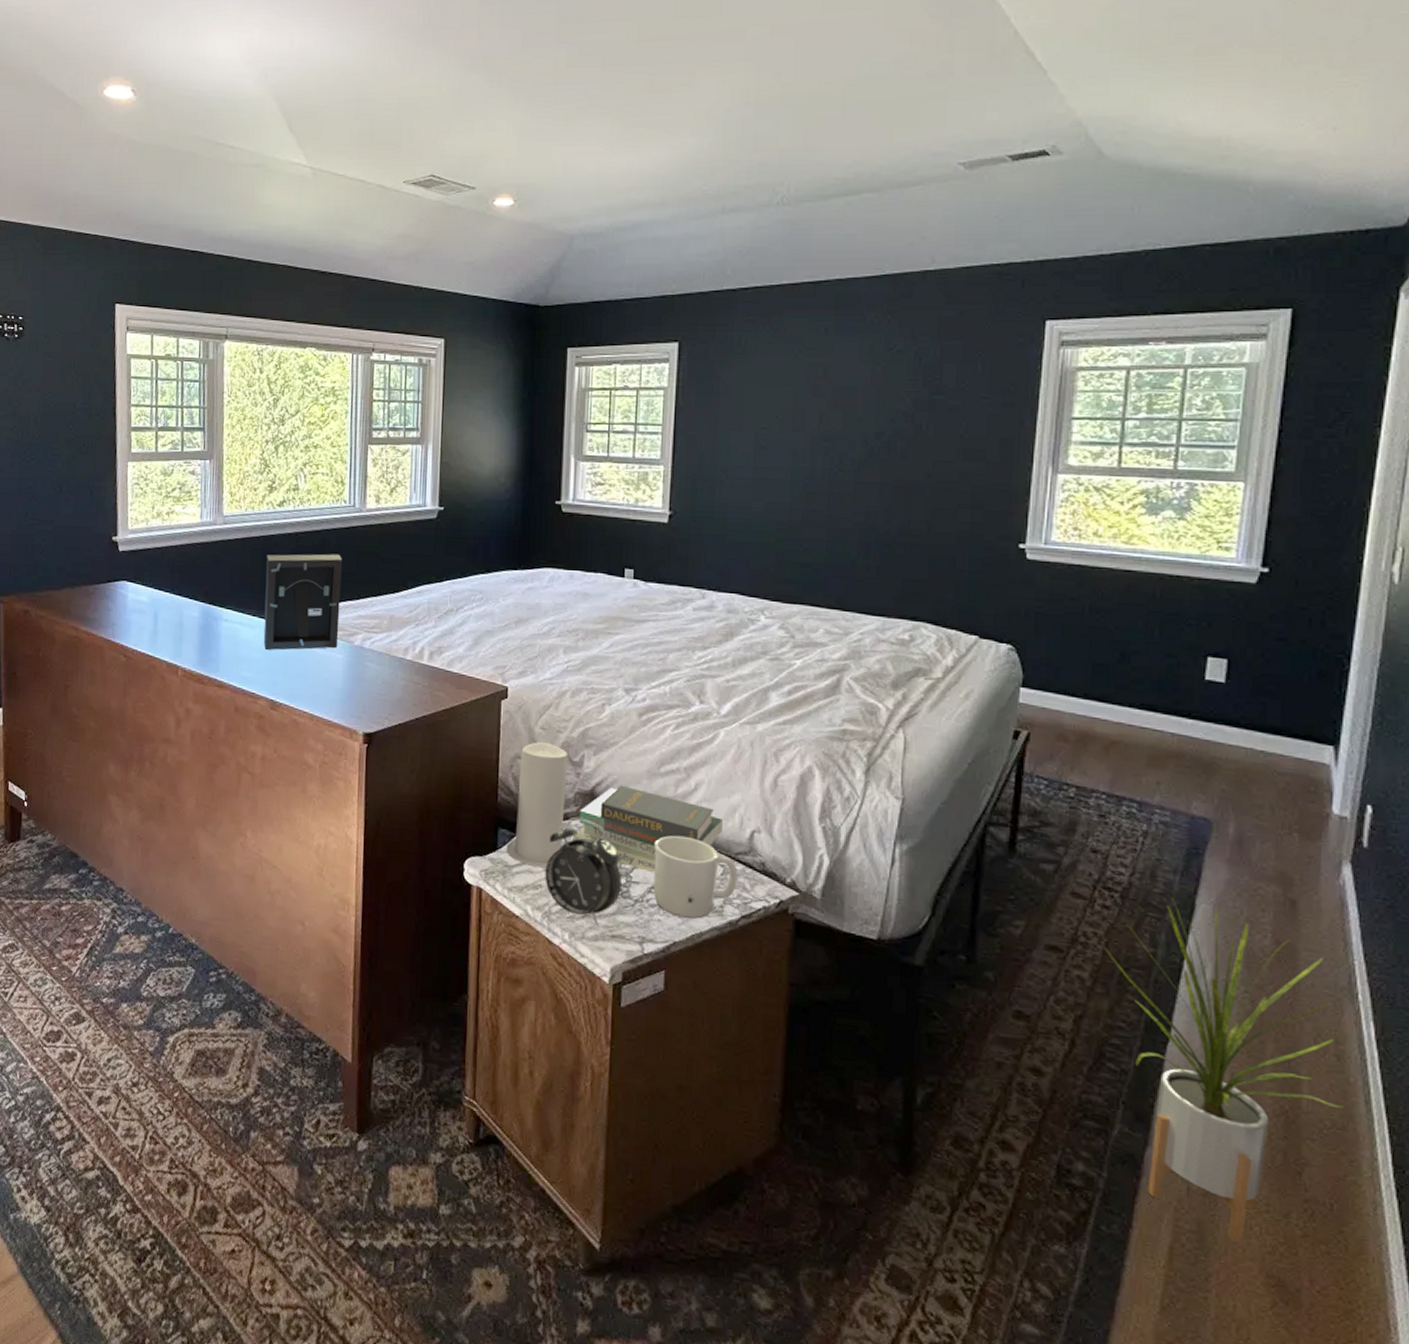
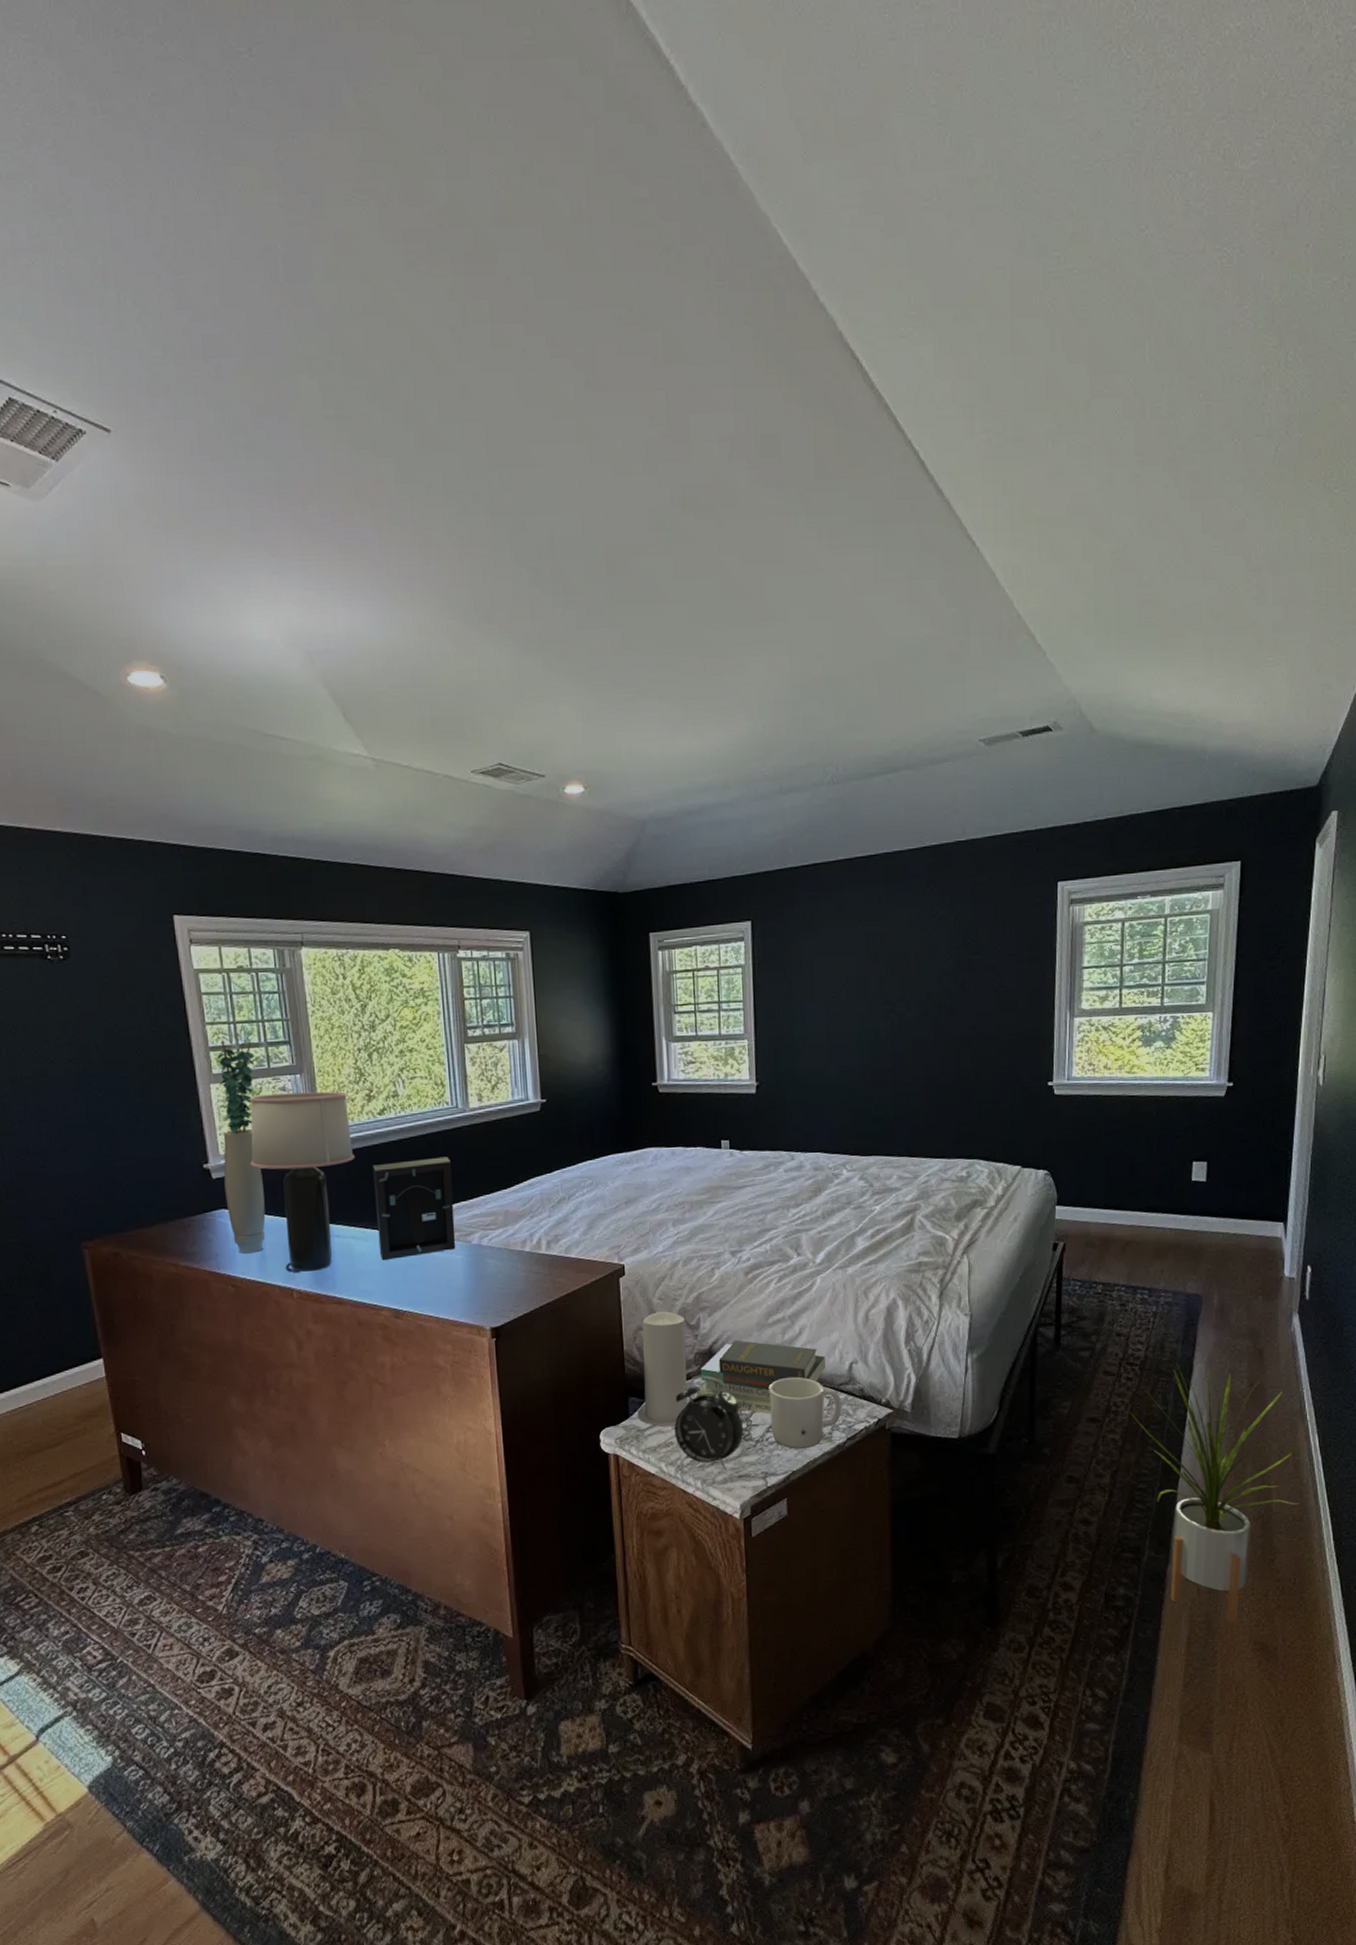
vase: none [128,422,170,627] -> present [216,1040,266,1254]
table lamp: none [154,476,251,652] -> present [249,1091,355,1273]

